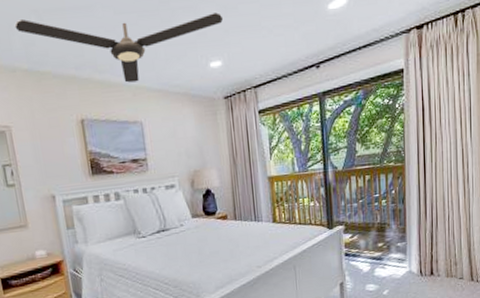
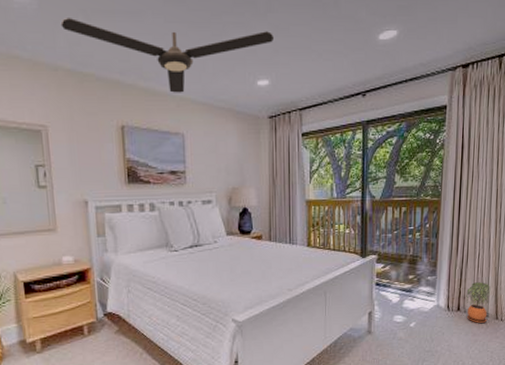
potted plant: none [439,244,463,286] -> present [466,282,490,323]

